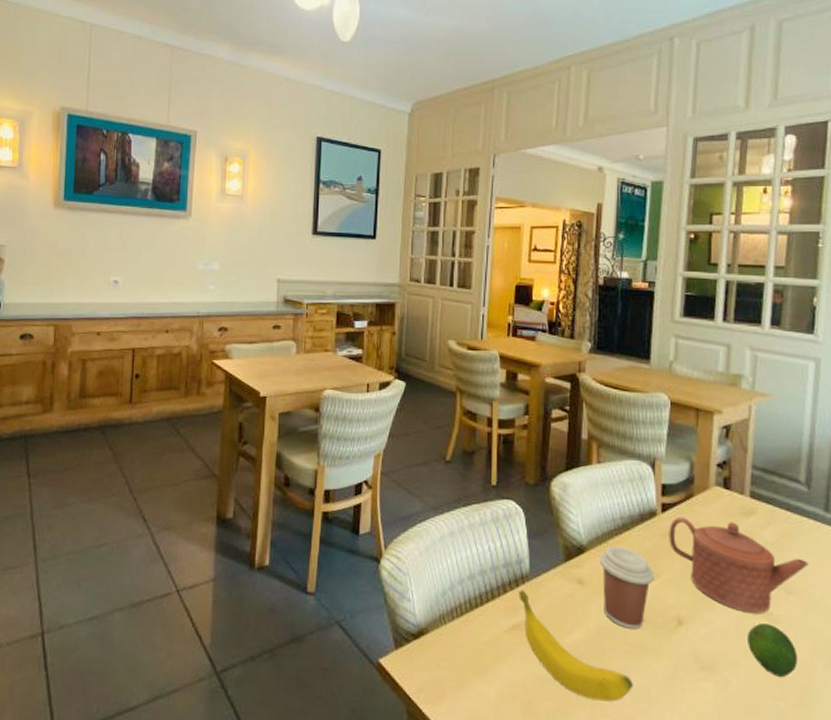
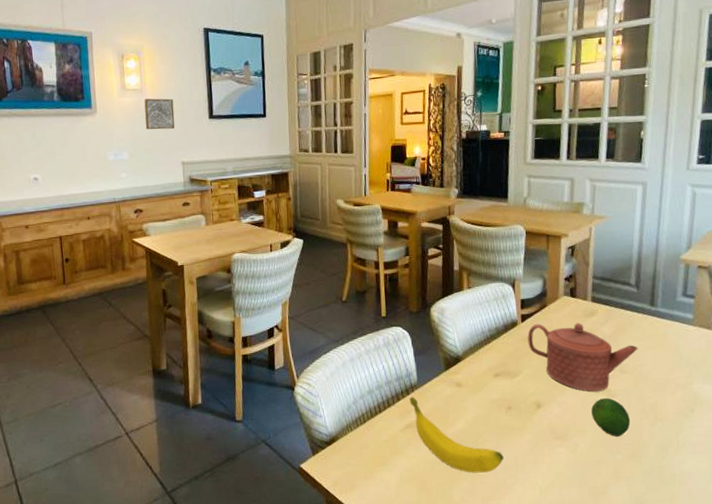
wall art: none [241,207,275,242] -> present [144,98,175,130]
coffee cup: present [599,546,654,629] -> none [472,353,517,416]

